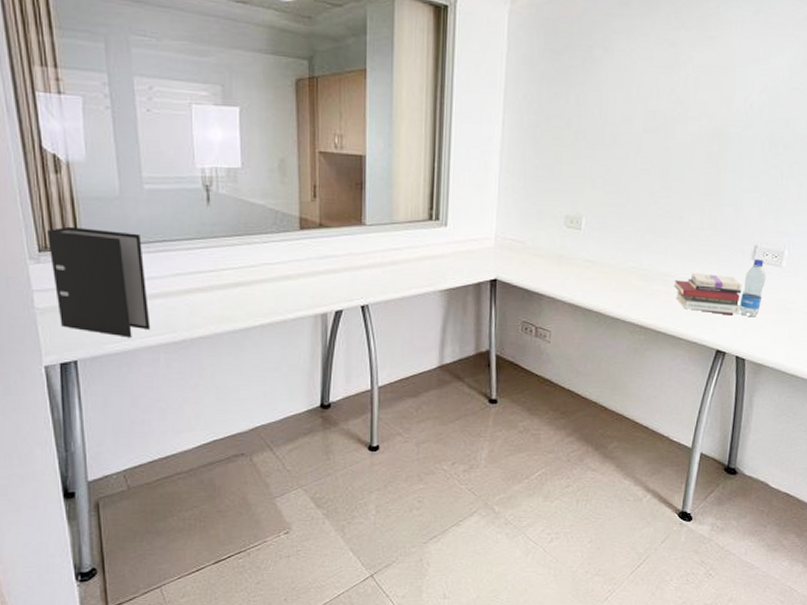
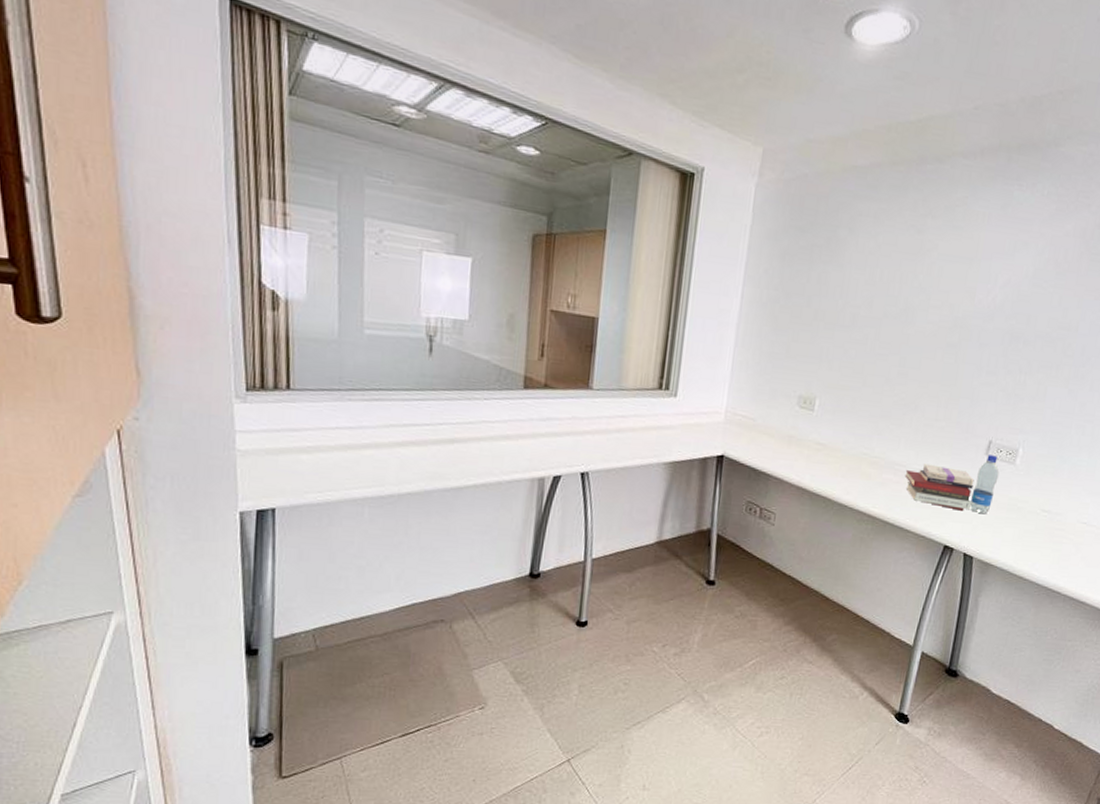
binder: present [47,226,151,338] -> none [257,366,358,488]

